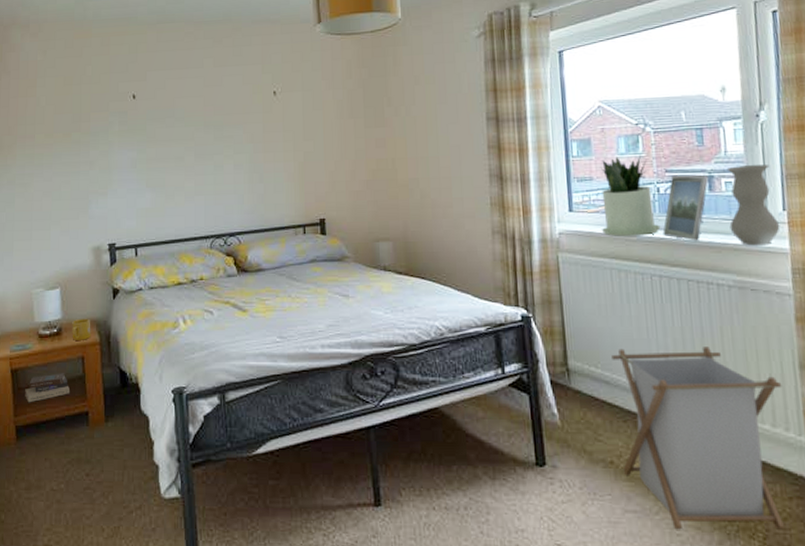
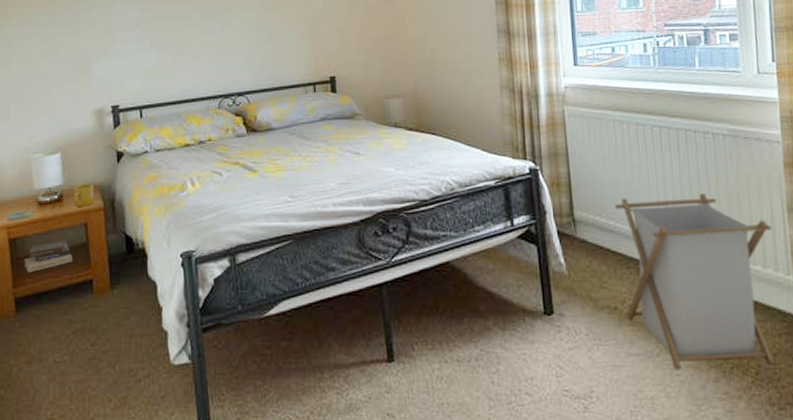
planter: present [601,156,661,238] -> none [604,10,660,90]
picture frame: present [662,174,709,241] -> none [662,28,705,93]
vase: present [726,165,781,247] -> none [720,18,770,97]

